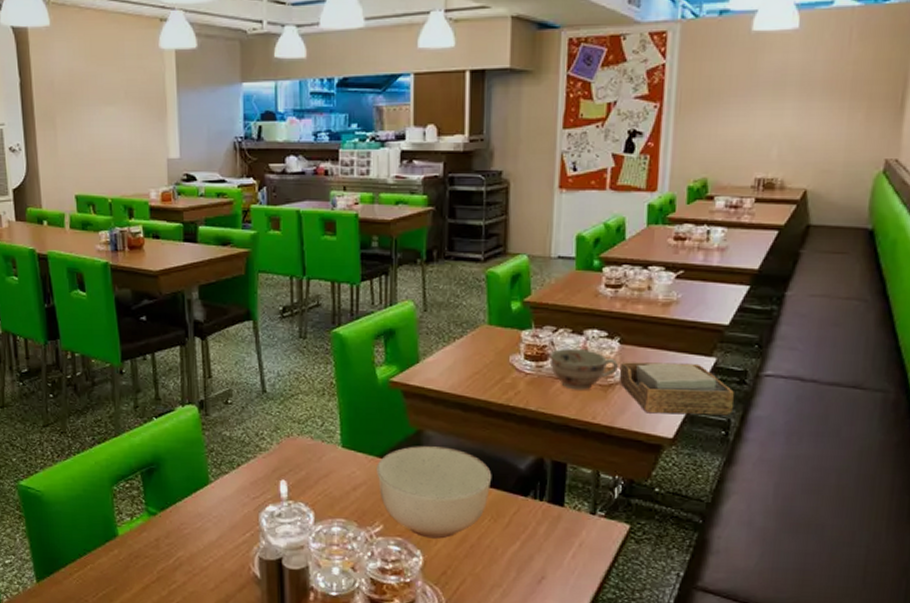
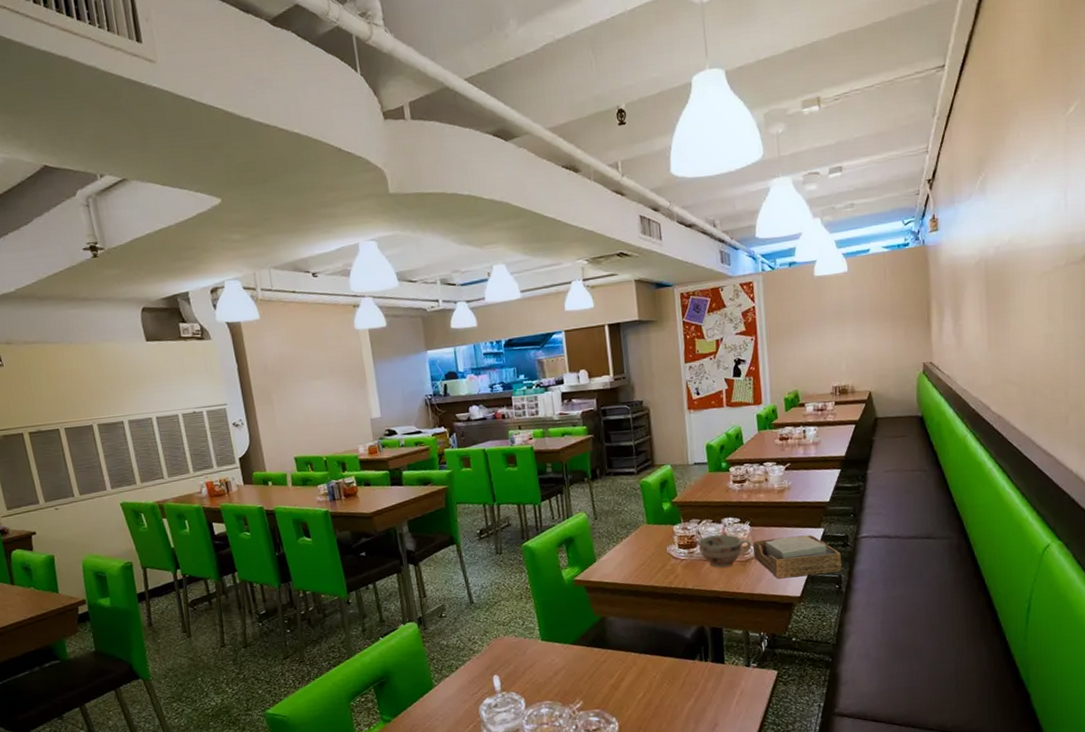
bowl: present [377,446,492,539] -> none [571,628,666,707]

